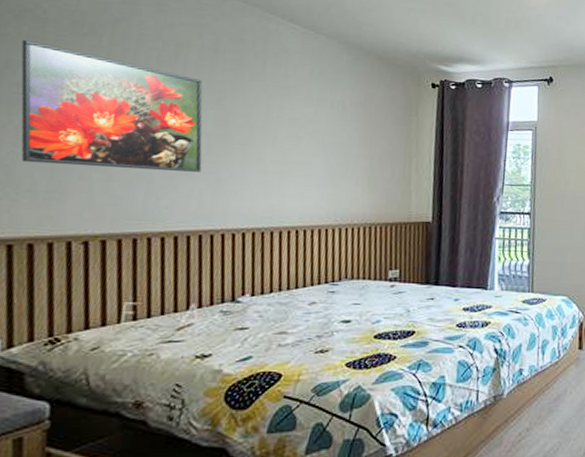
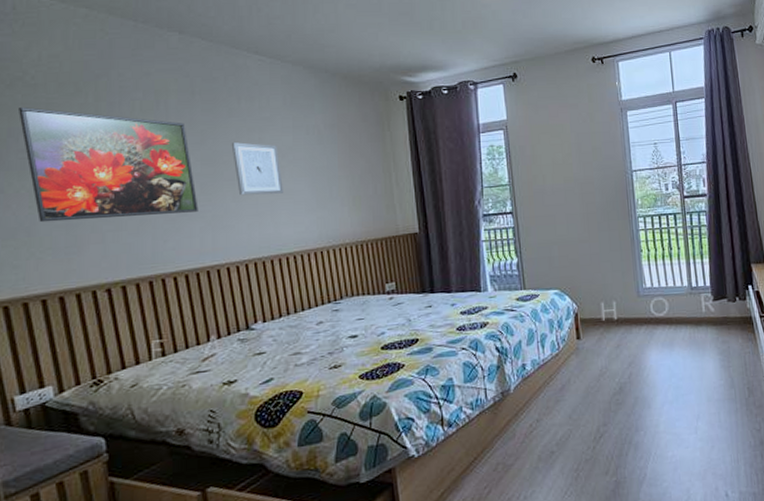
wall art: none [247,106,298,165] -> present [231,142,283,196]

